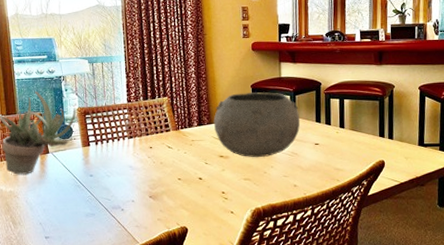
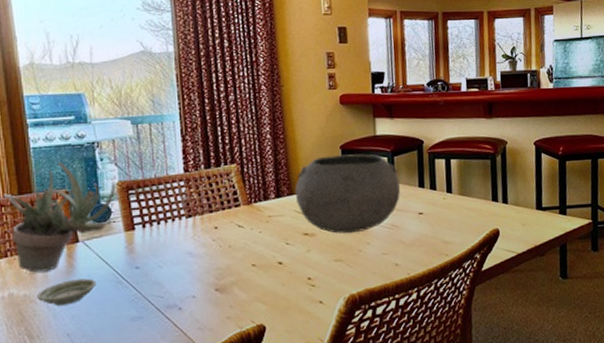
saucer: none [19,181,62,201] -> present [37,278,97,306]

